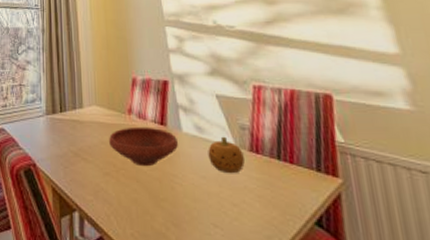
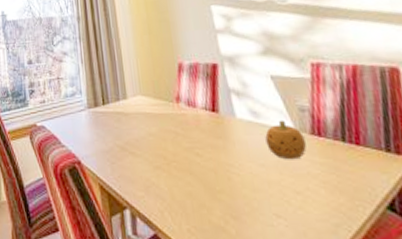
bowl: present [109,126,179,167] -> none [157,114,233,158]

